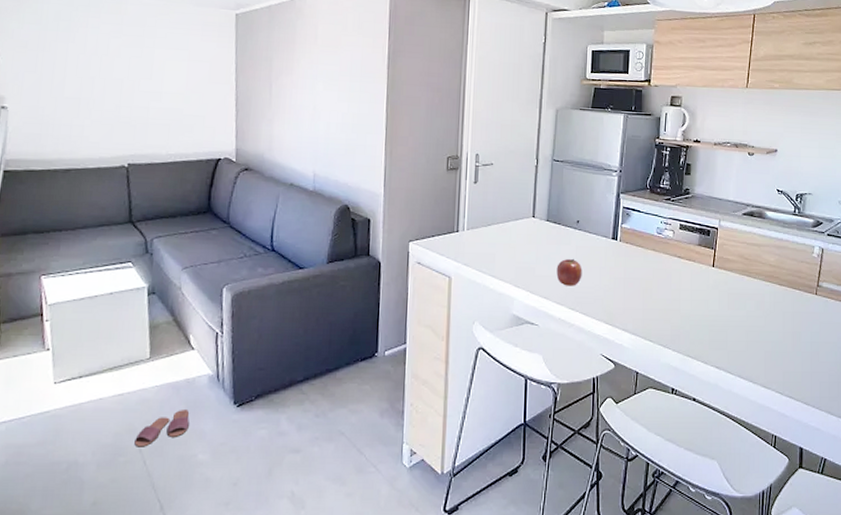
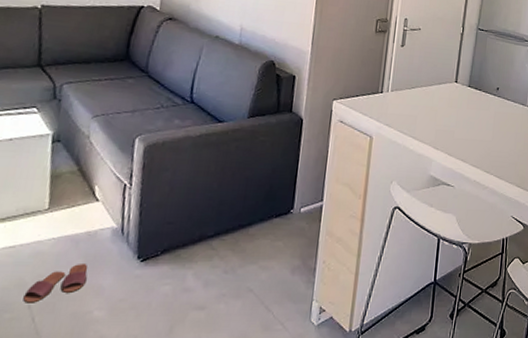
fruit: present [556,258,582,286] -> none [474,123,499,150]

